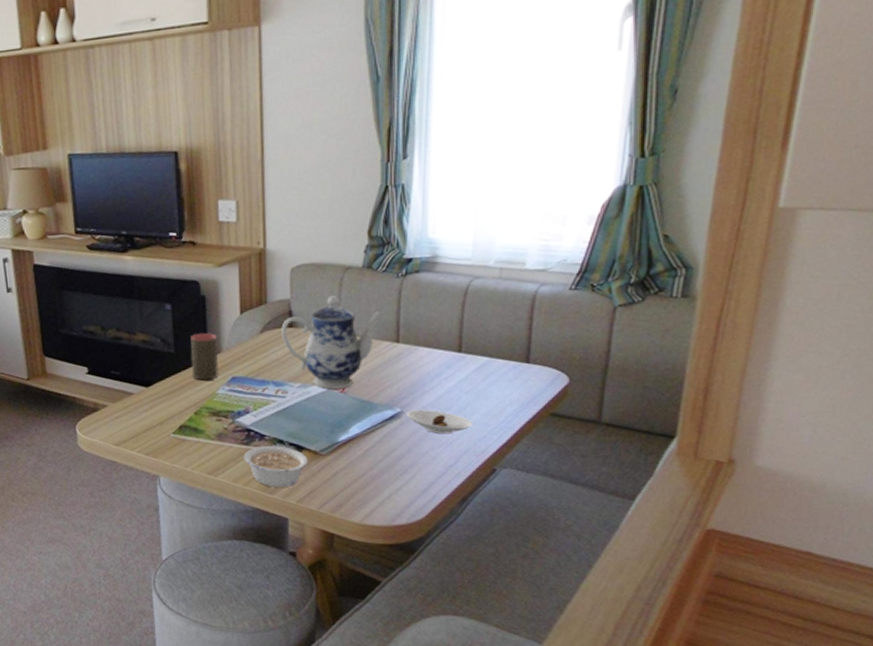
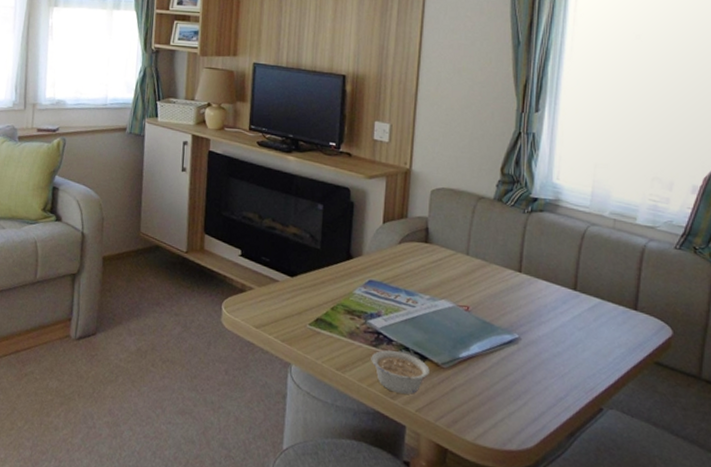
cup: present [190,332,219,381] -> none [333,235,359,280]
teapot: present [281,296,386,390] -> none [417,220,512,308]
saucer: present [406,409,474,435] -> none [523,338,584,367]

